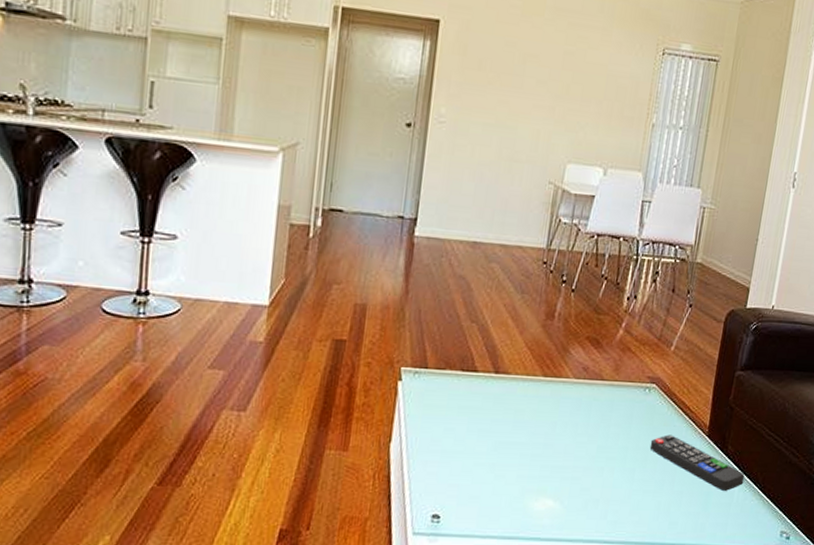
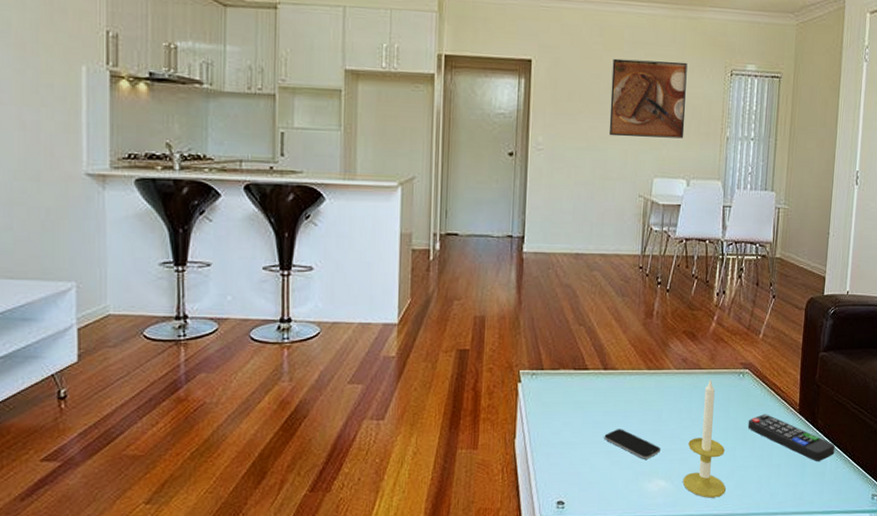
smartphone: none [489,440,551,475] -> present [604,429,660,459]
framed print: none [520,25,615,122] -> present [609,58,688,139]
candle: none [573,391,623,523] -> present [682,378,726,498]

